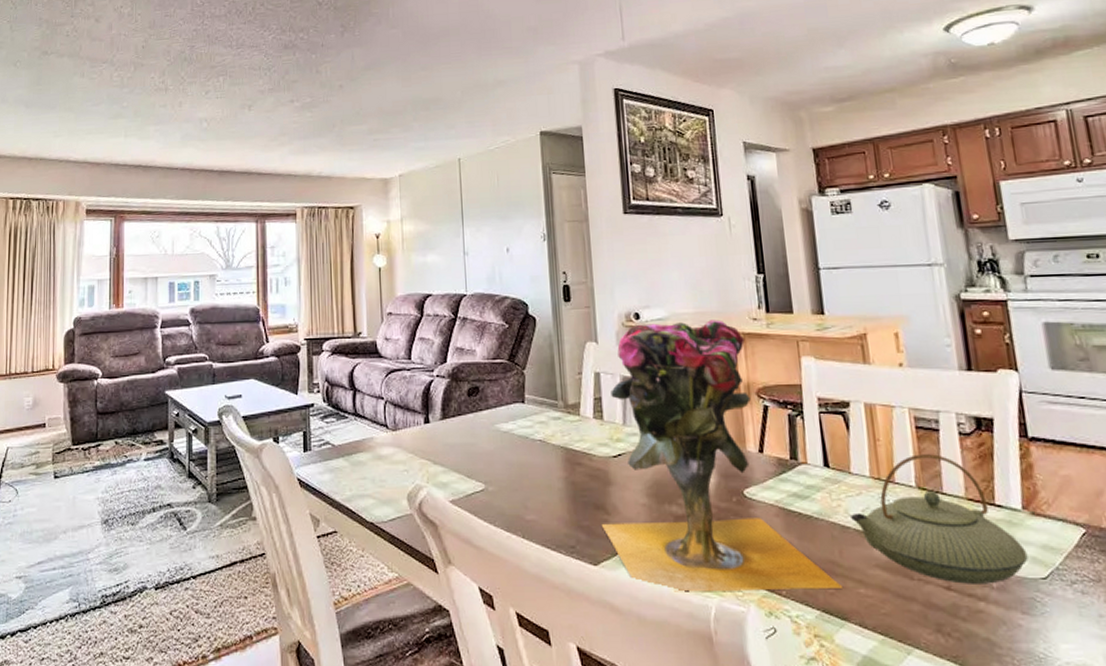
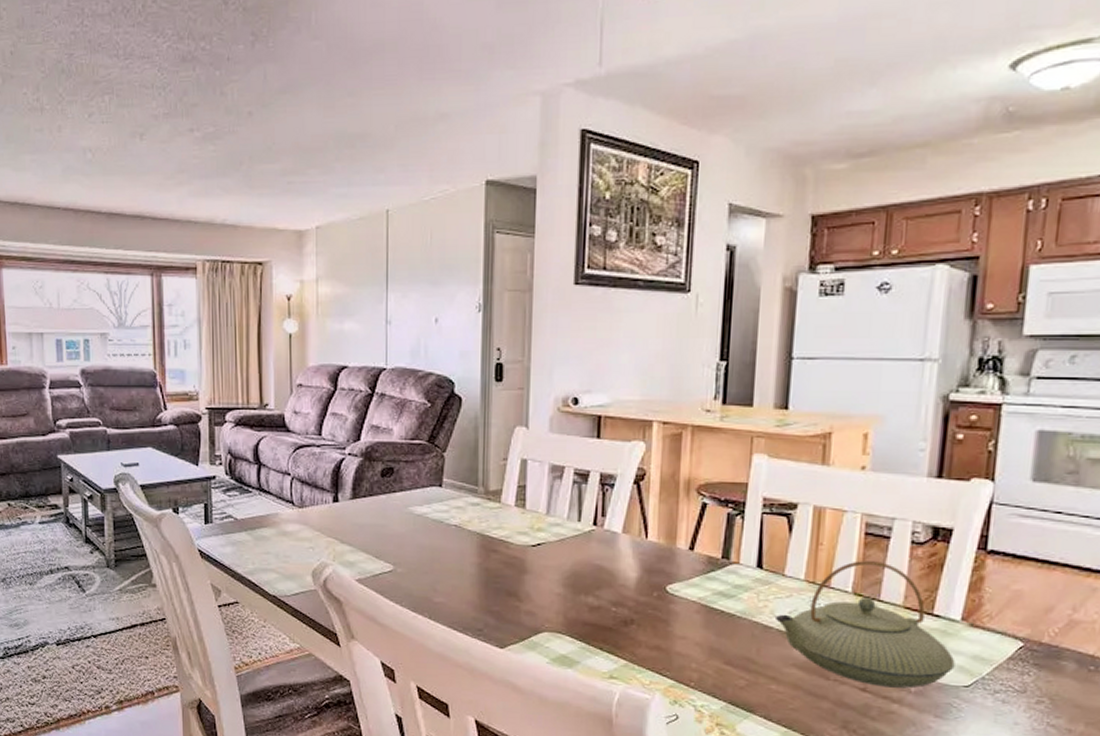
vase: present [601,320,844,592] -> none [511,409,755,684]

